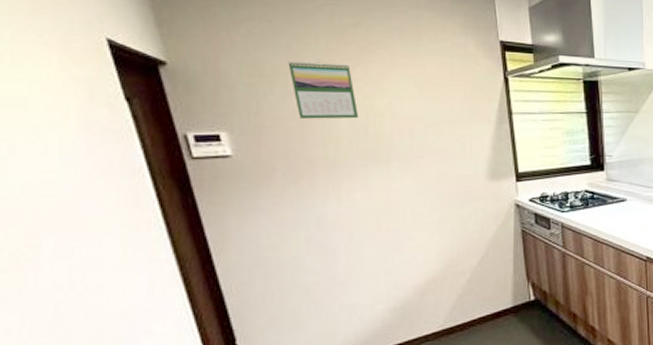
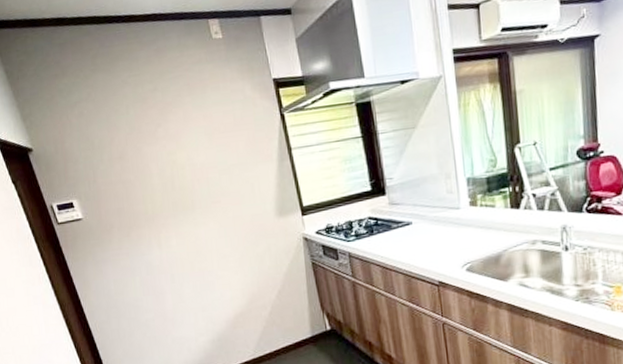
calendar: present [288,61,359,119] -> none [110,127,167,180]

